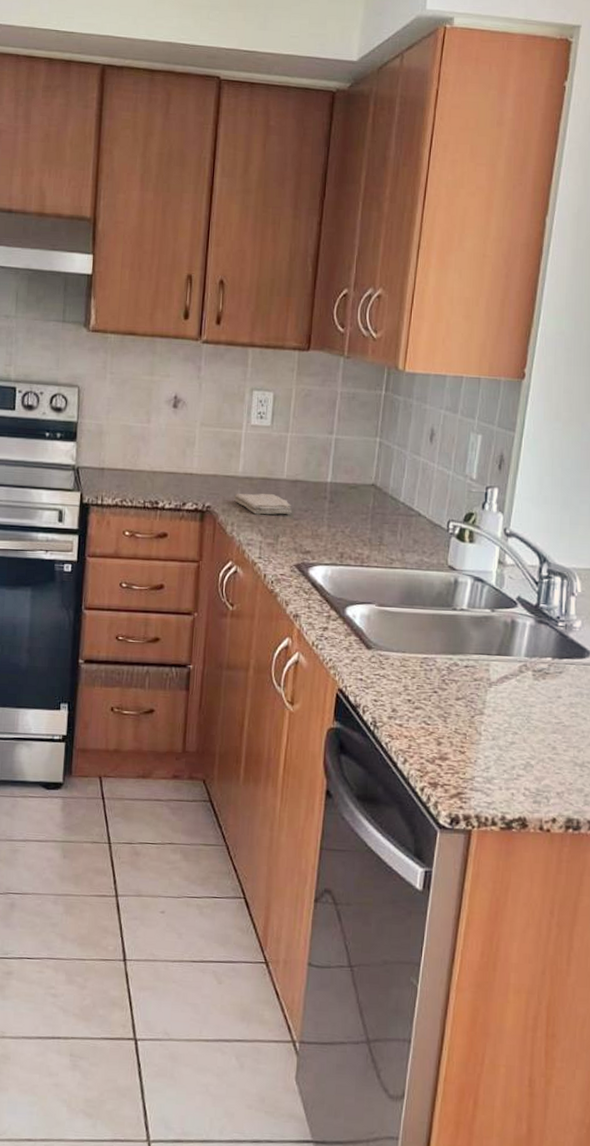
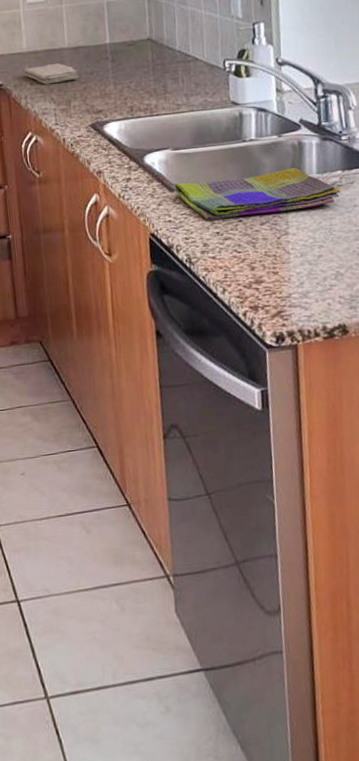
dish towel: none [372,641,547,691] -> present [174,168,341,220]

